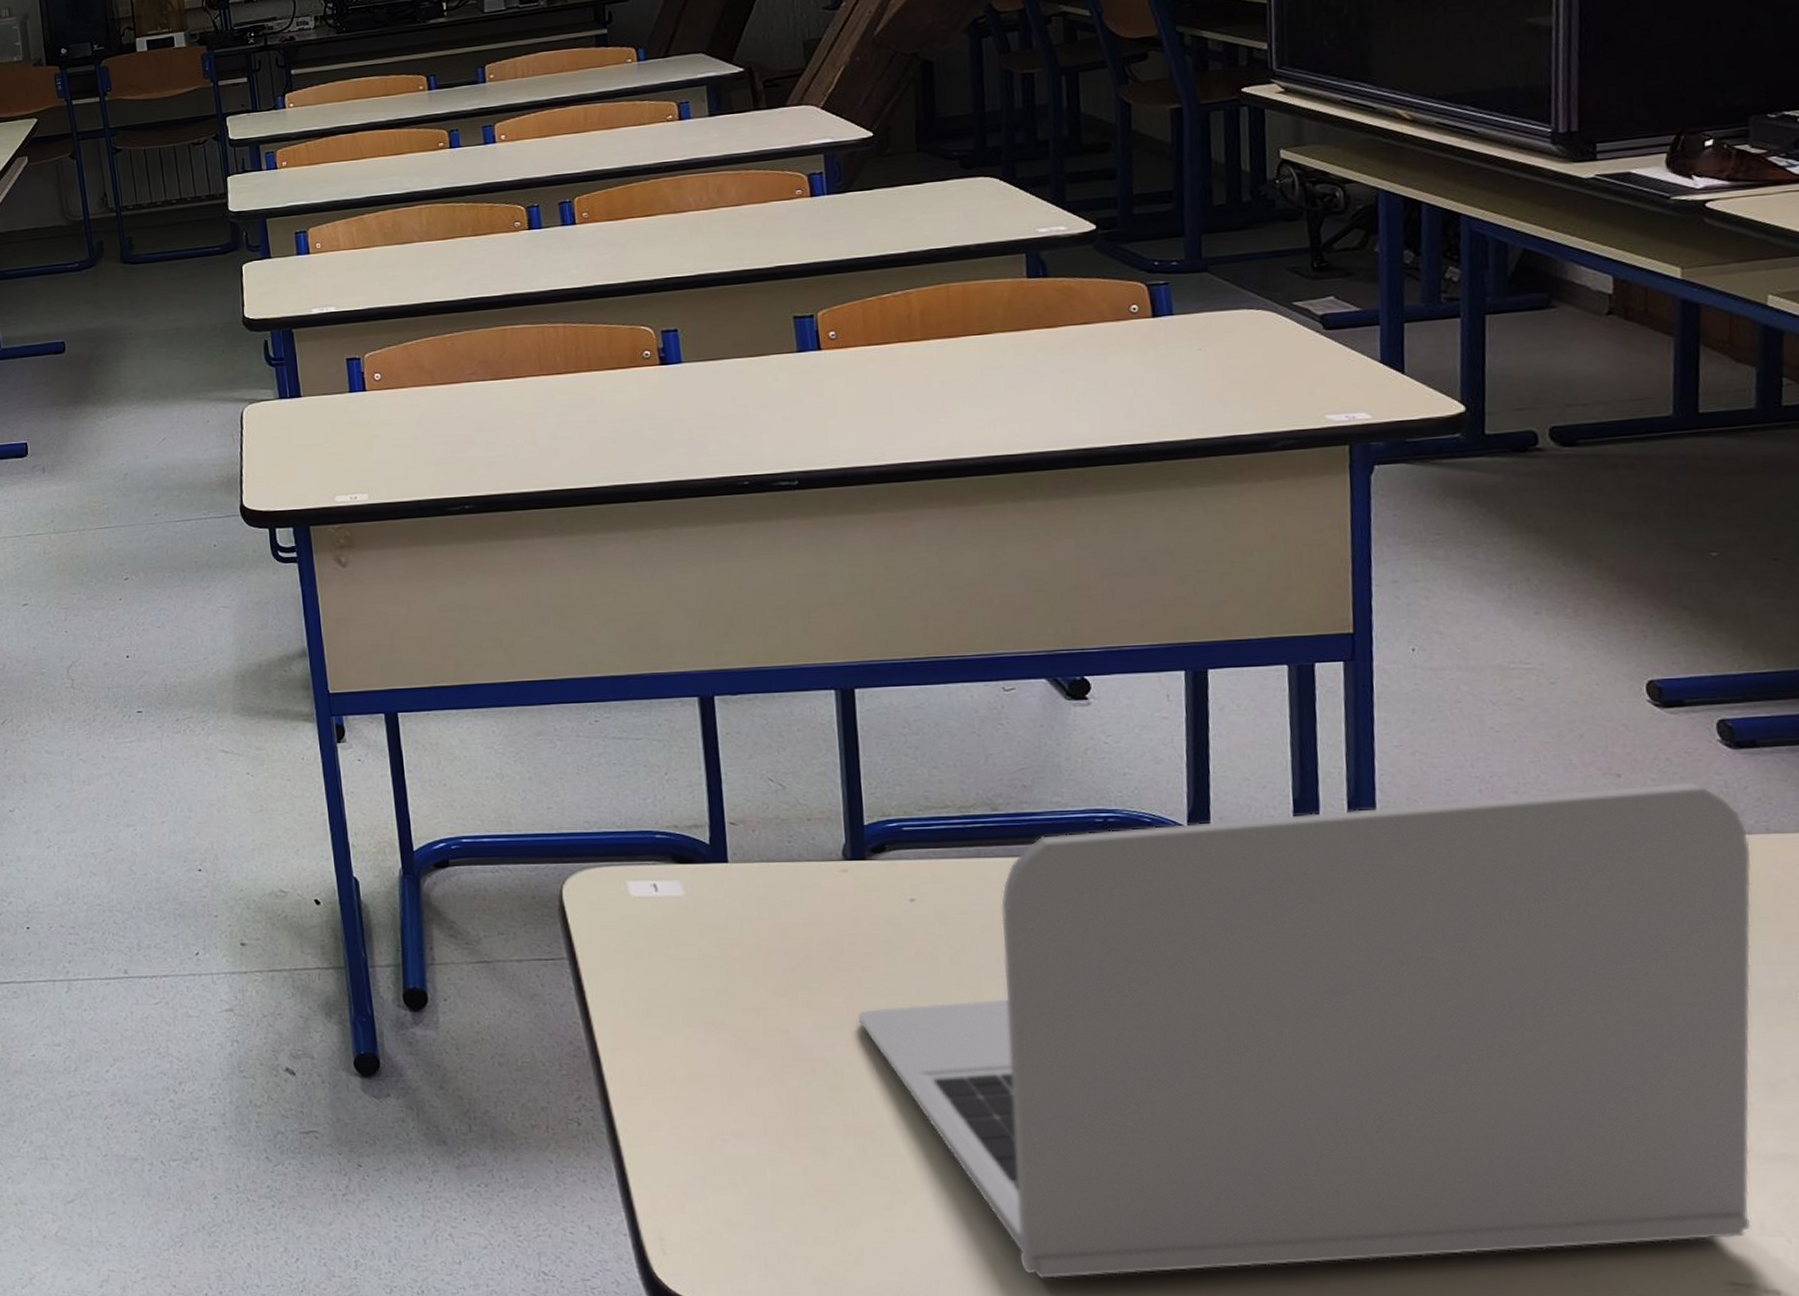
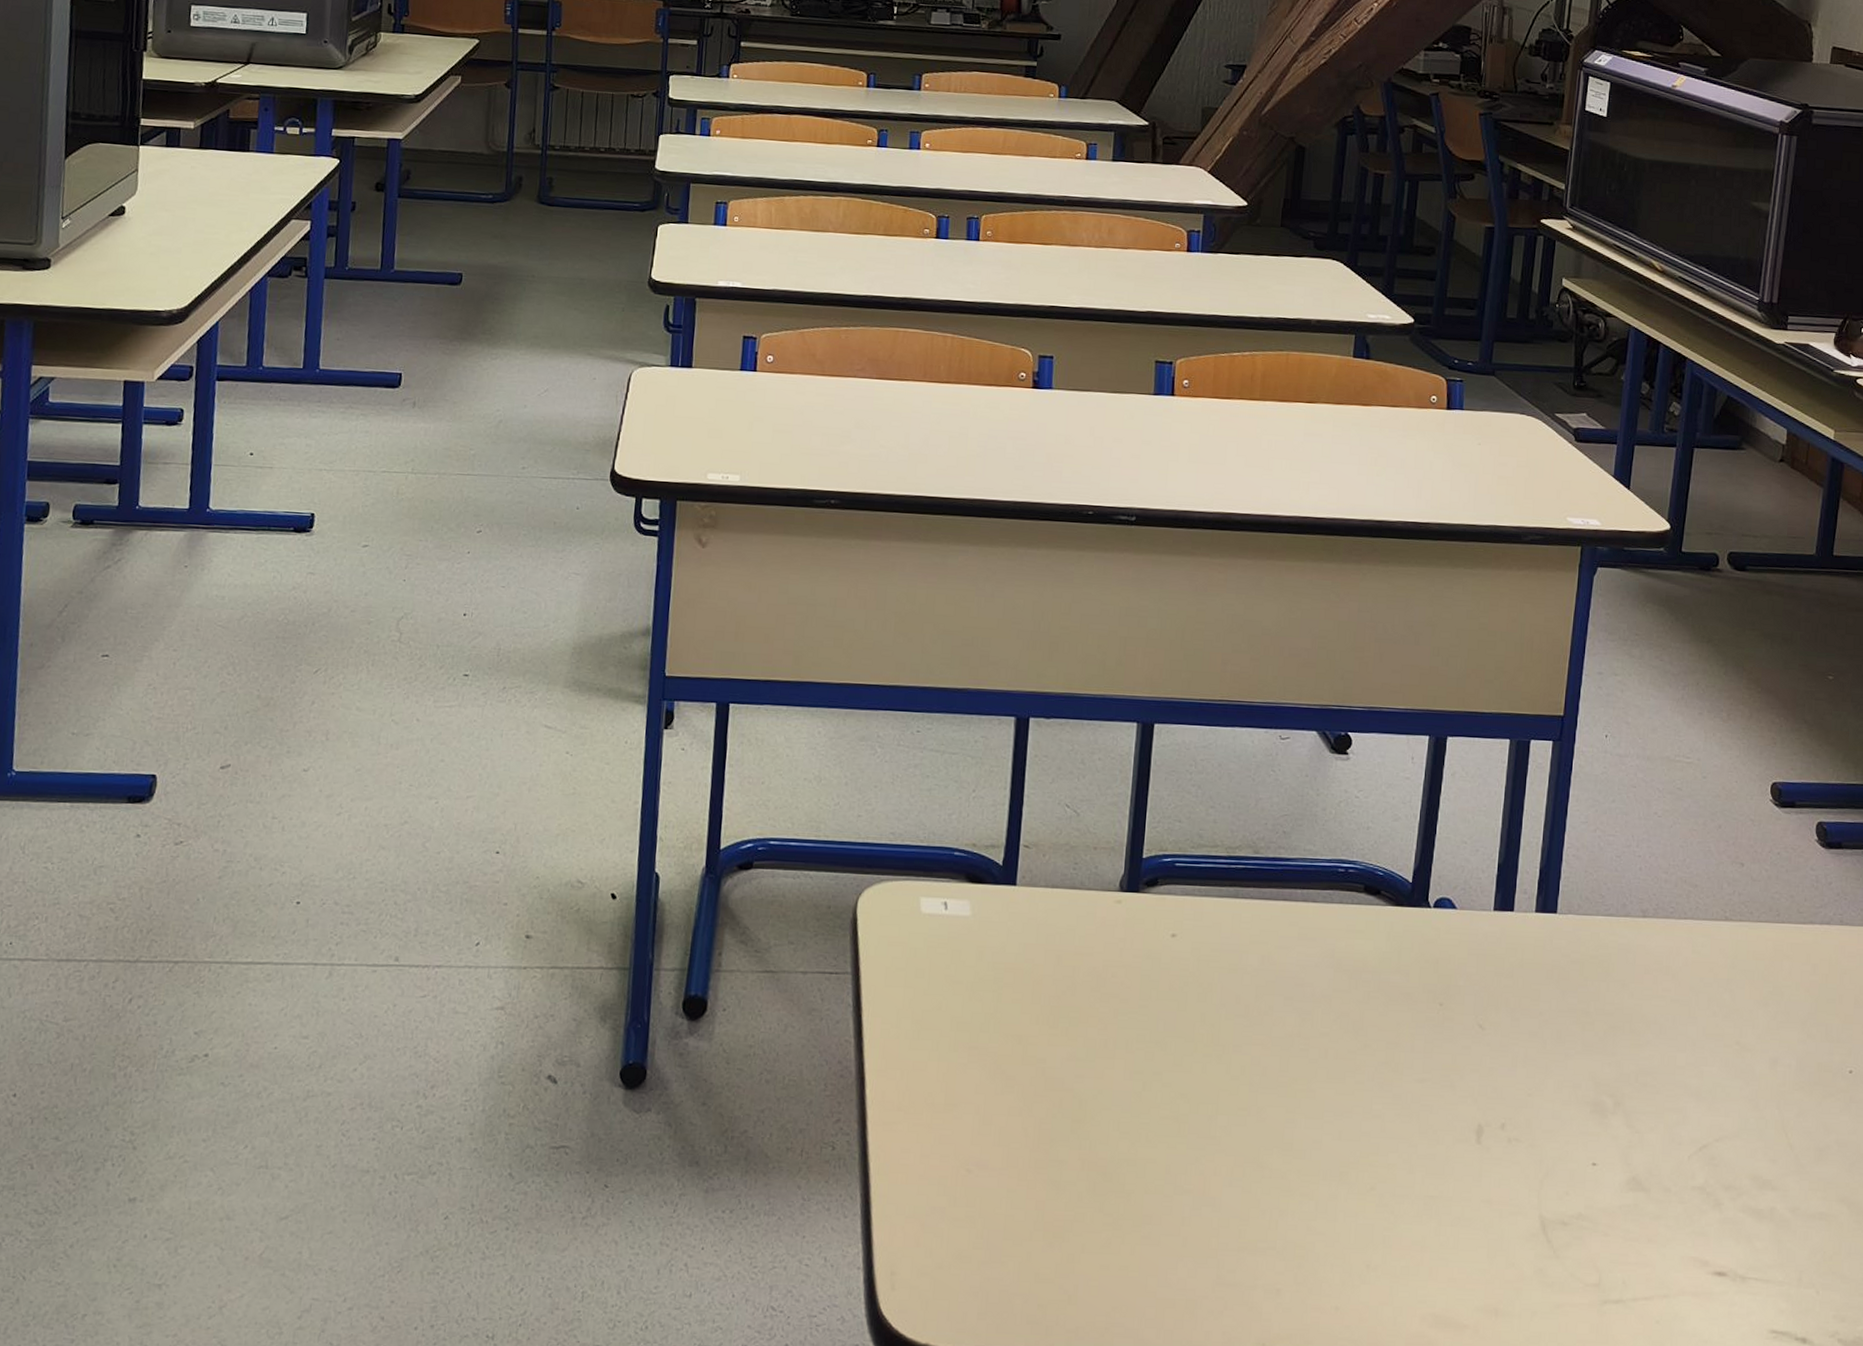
laptop: present [858,782,1752,1279] -> none [1108,874,1828,1320]

